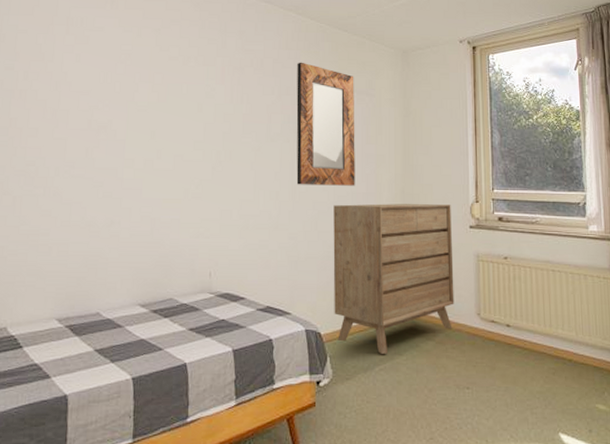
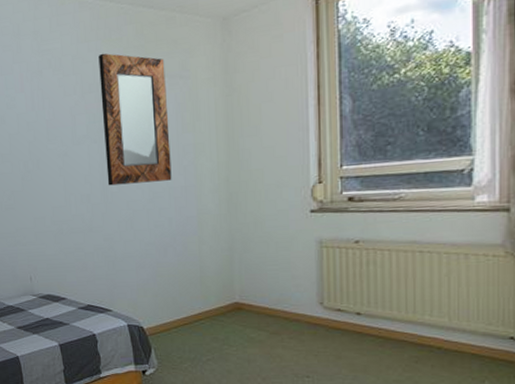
dresser: present [333,203,454,355] -> none [149,189,292,346]

